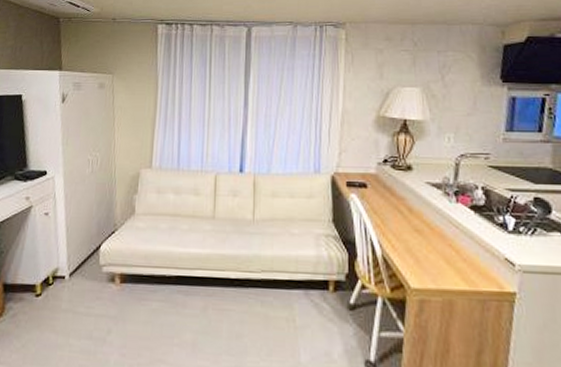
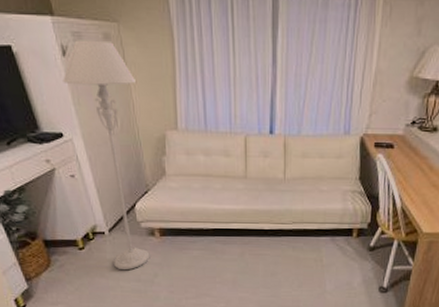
floor lamp: none [57,89,120,324] -> present [63,40,150,271]

